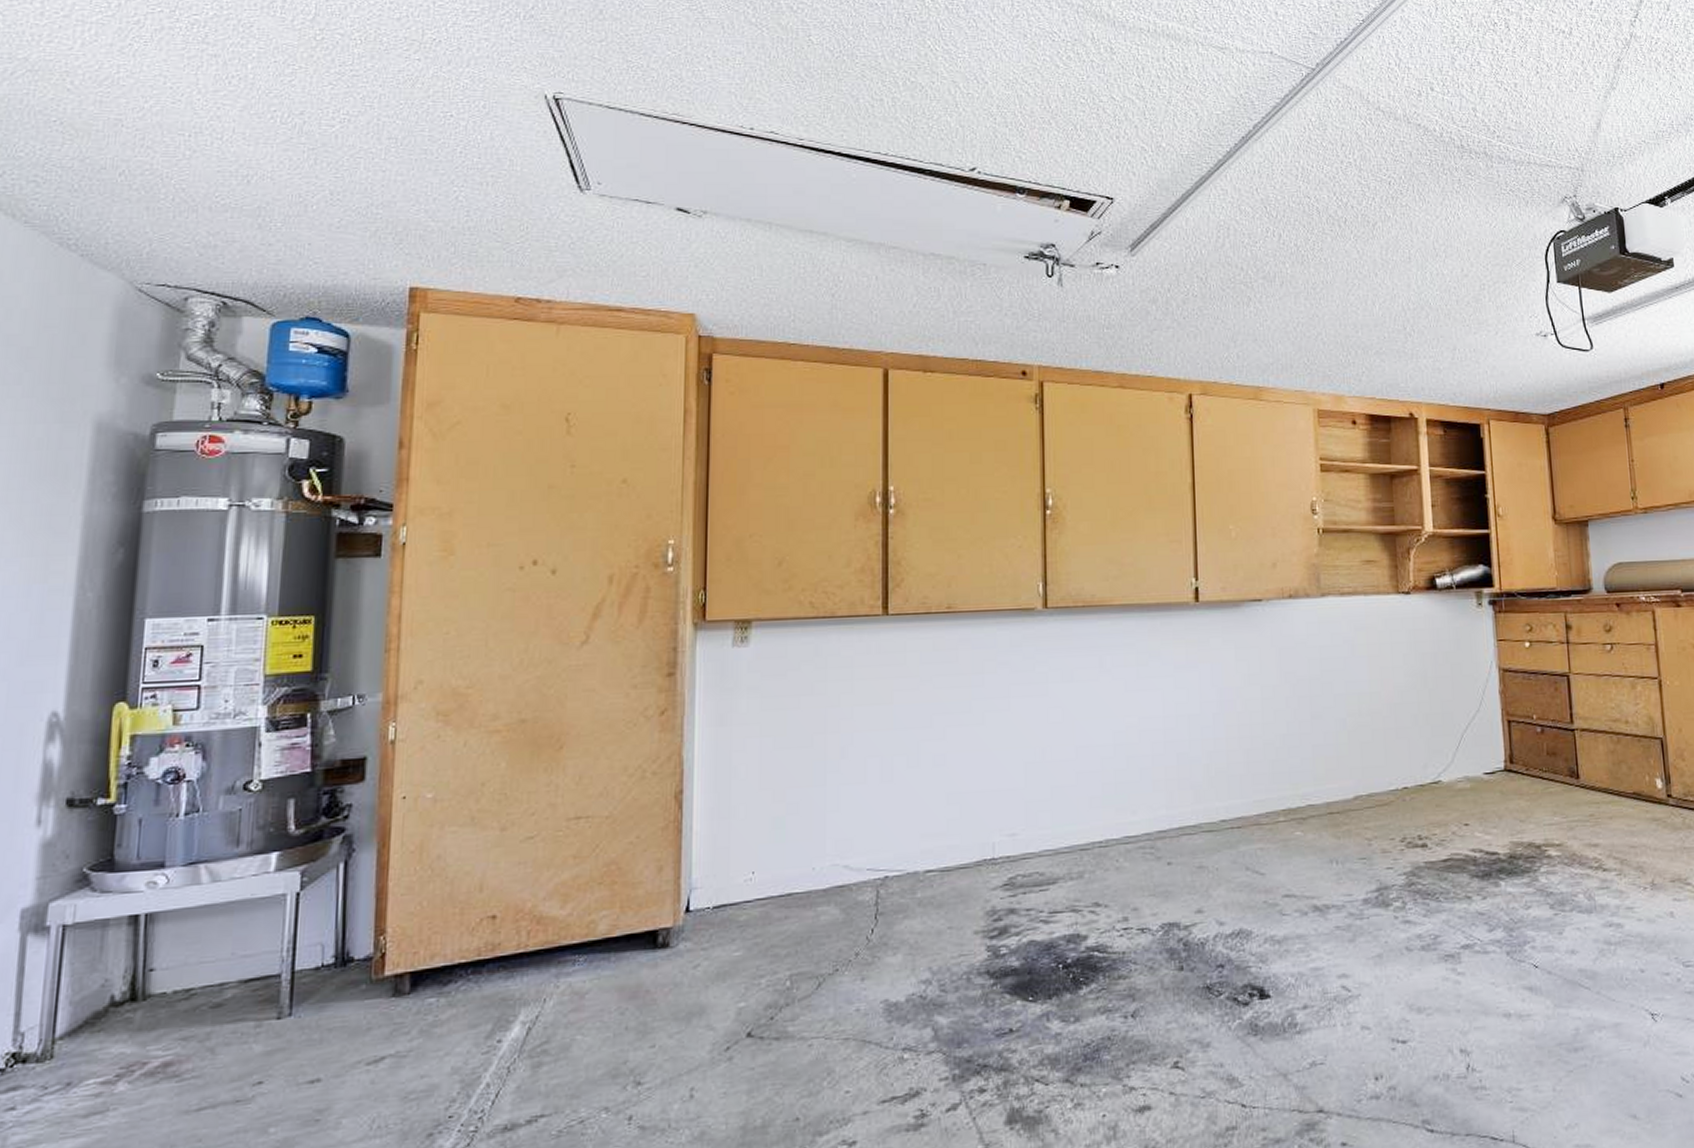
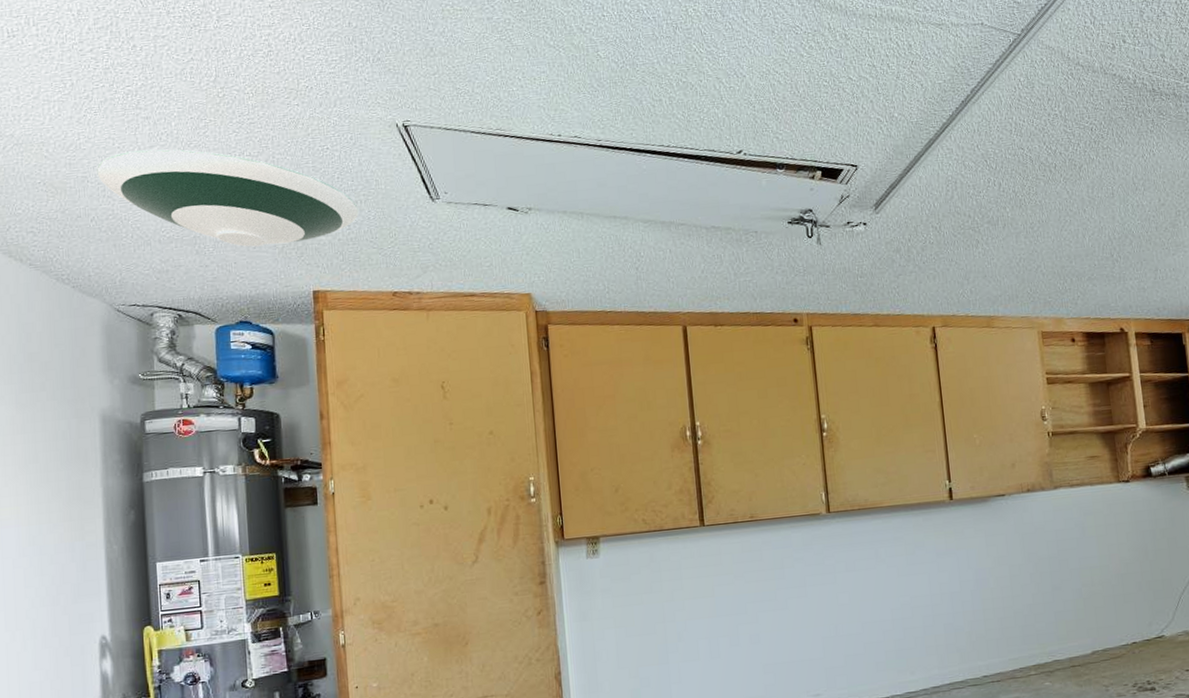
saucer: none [136,94,483,226] -> present [97,148,359,247]

